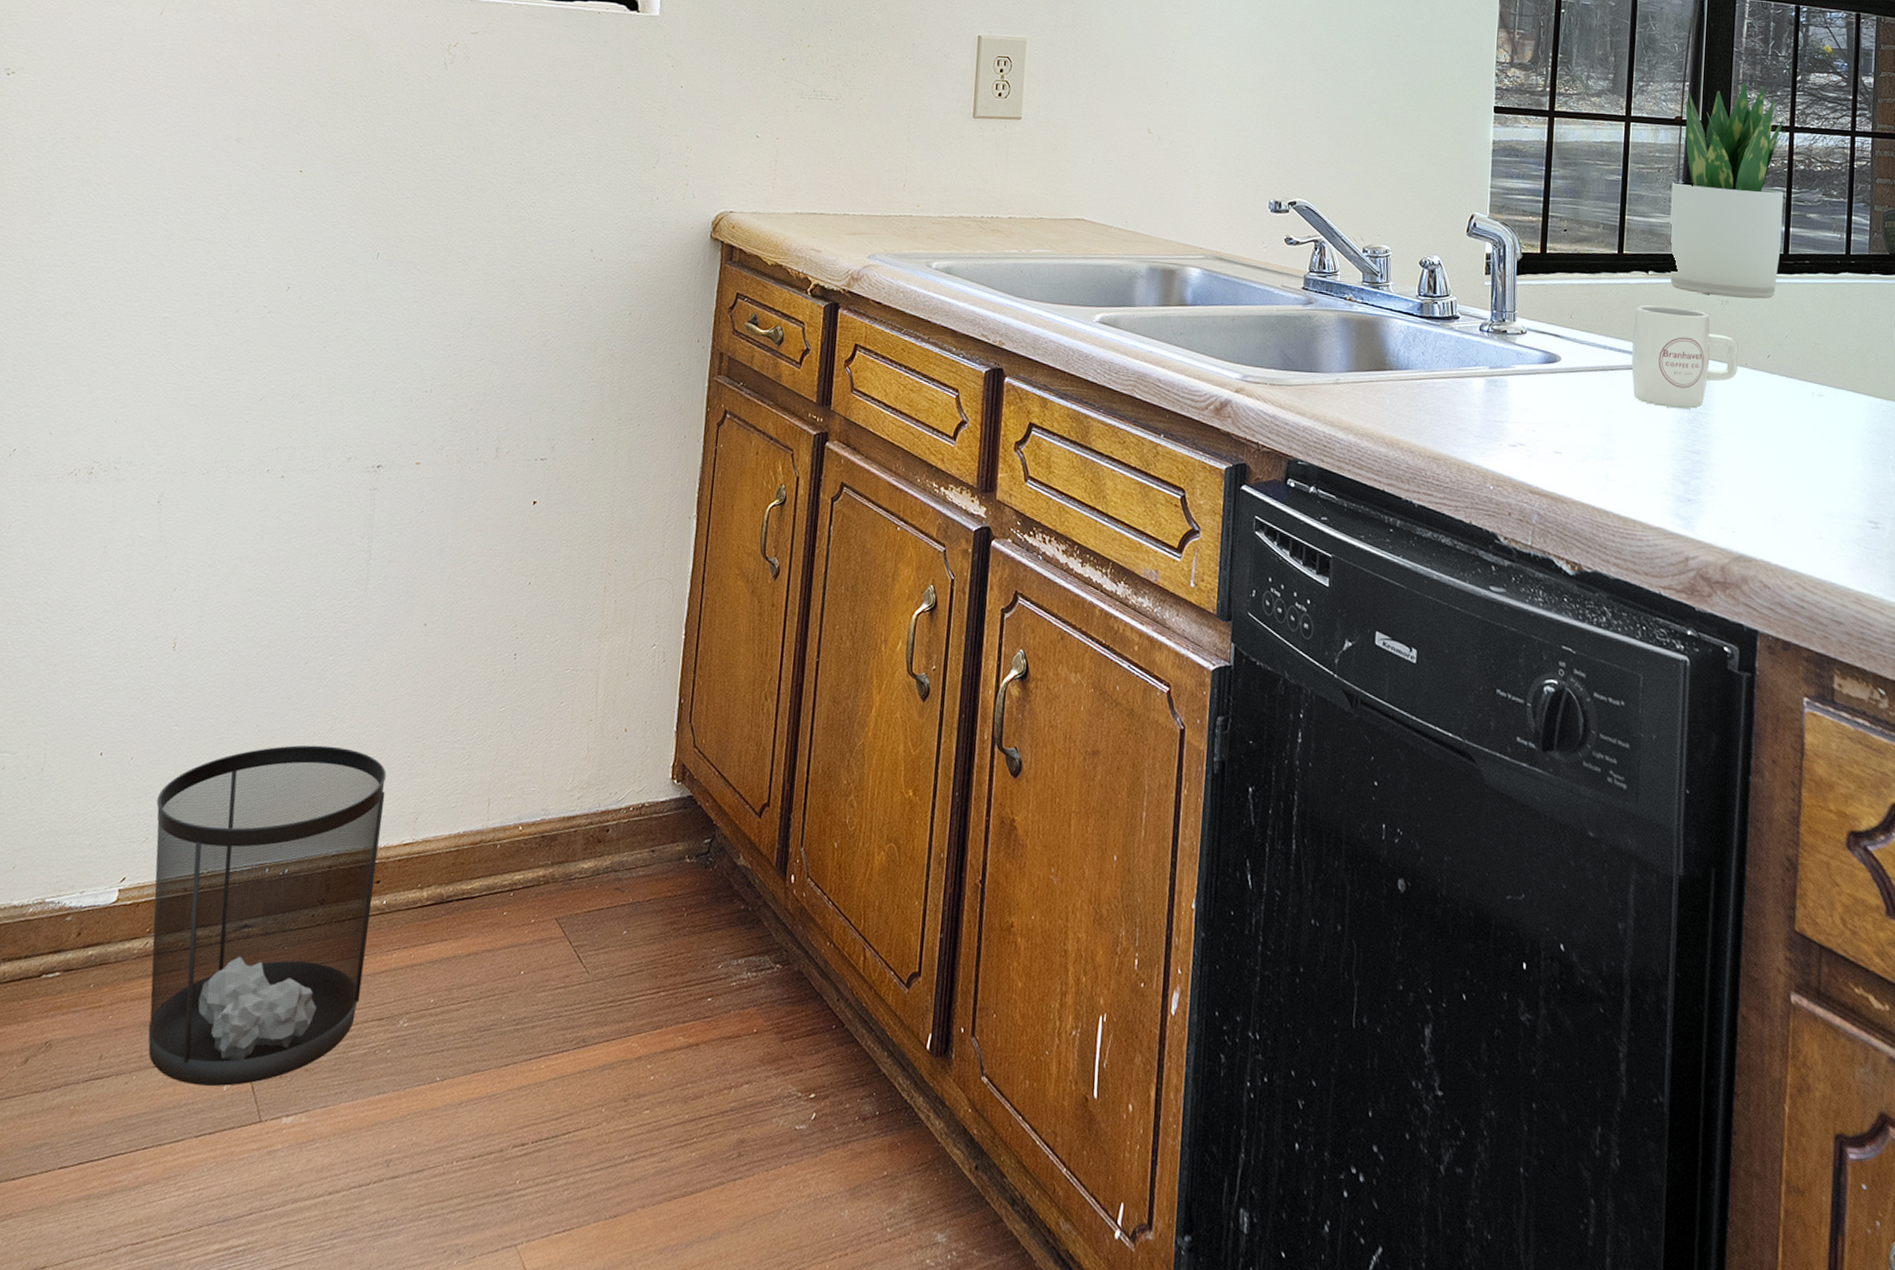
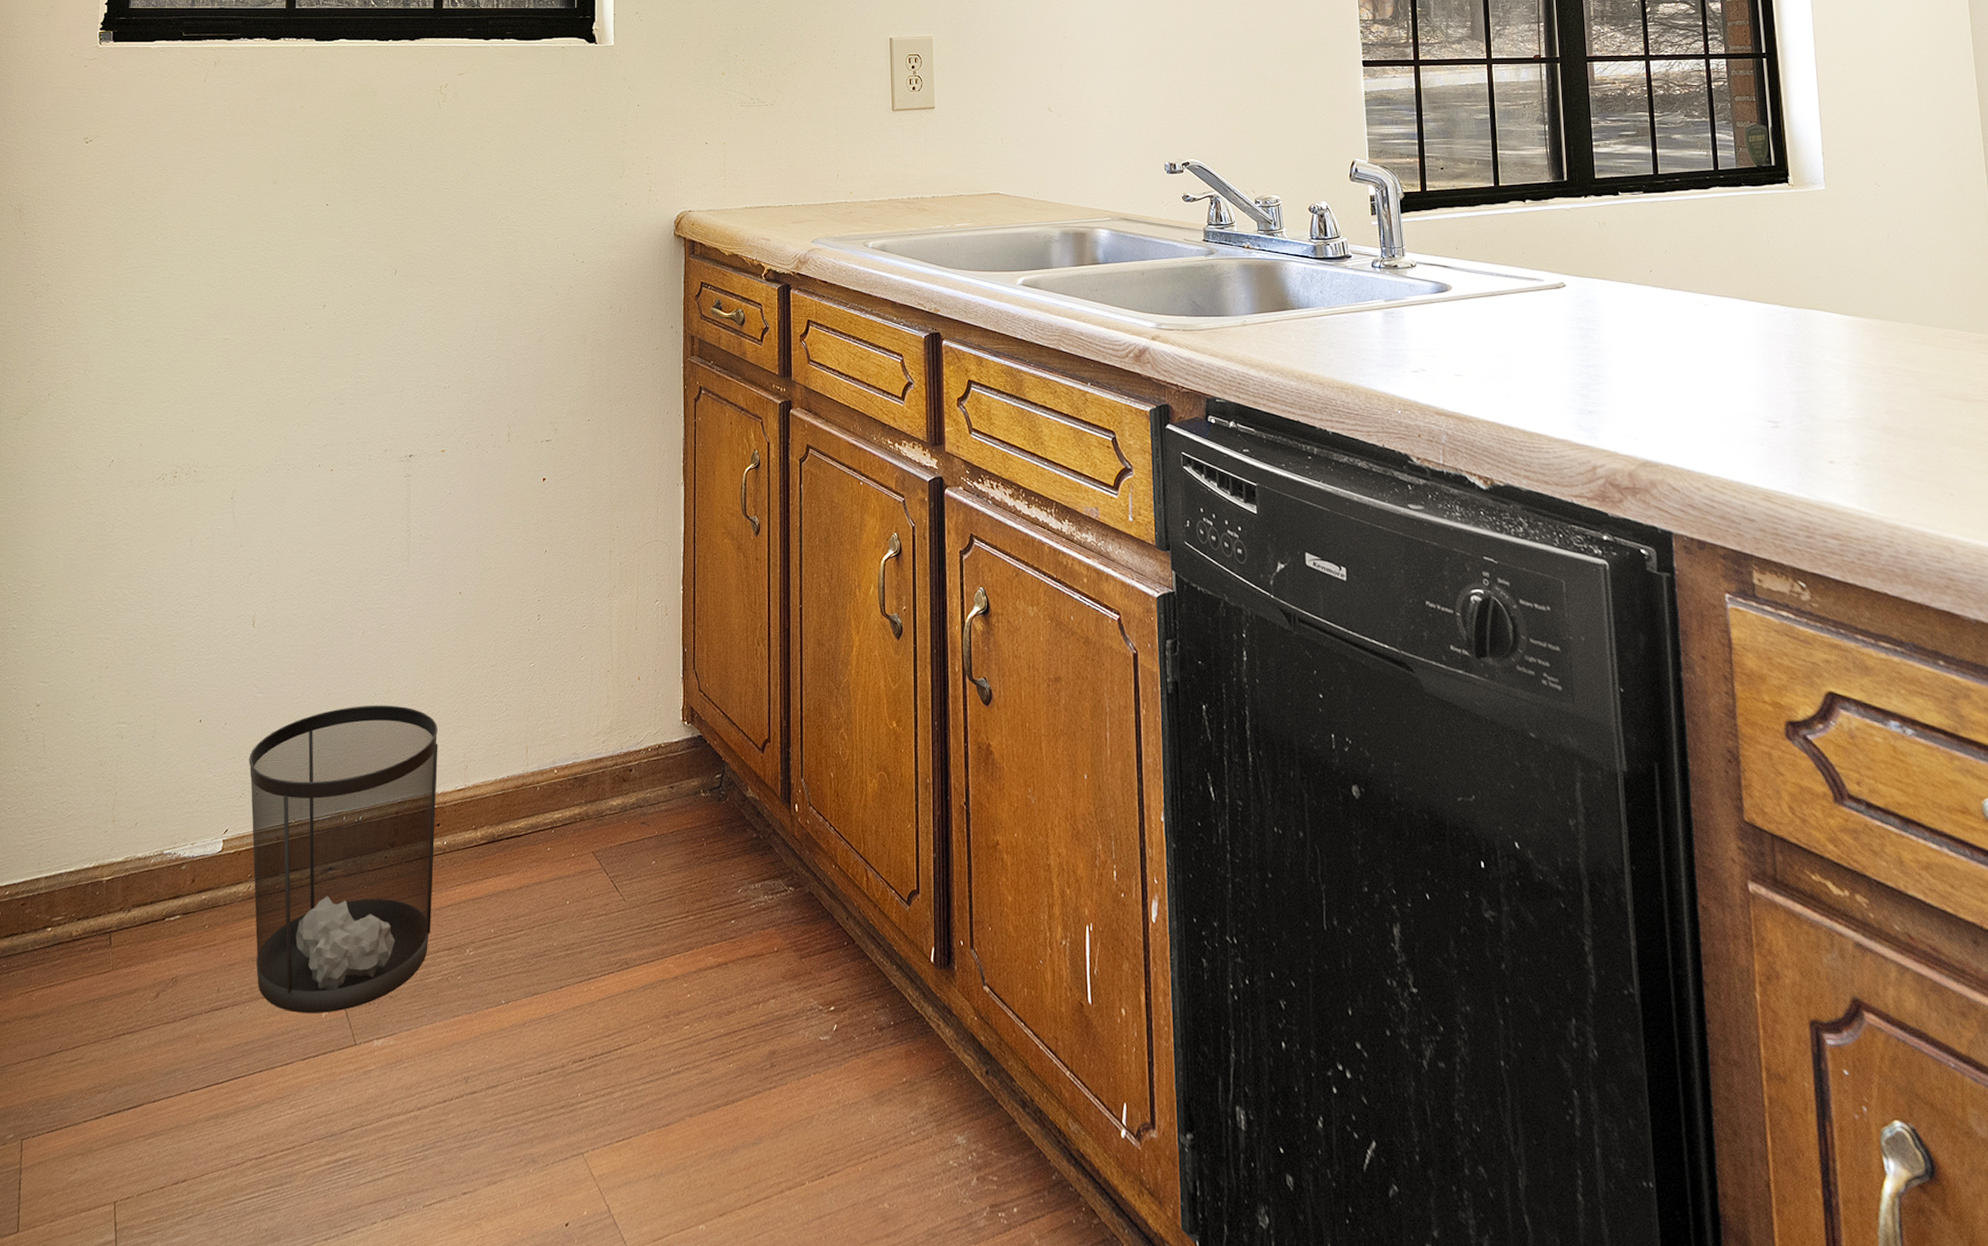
mug: present [1631,305,1738,409] -> none [1517,231,1622,326]
planter: present [1669,80,1785,299] -> none [1538,16,1651,218]

